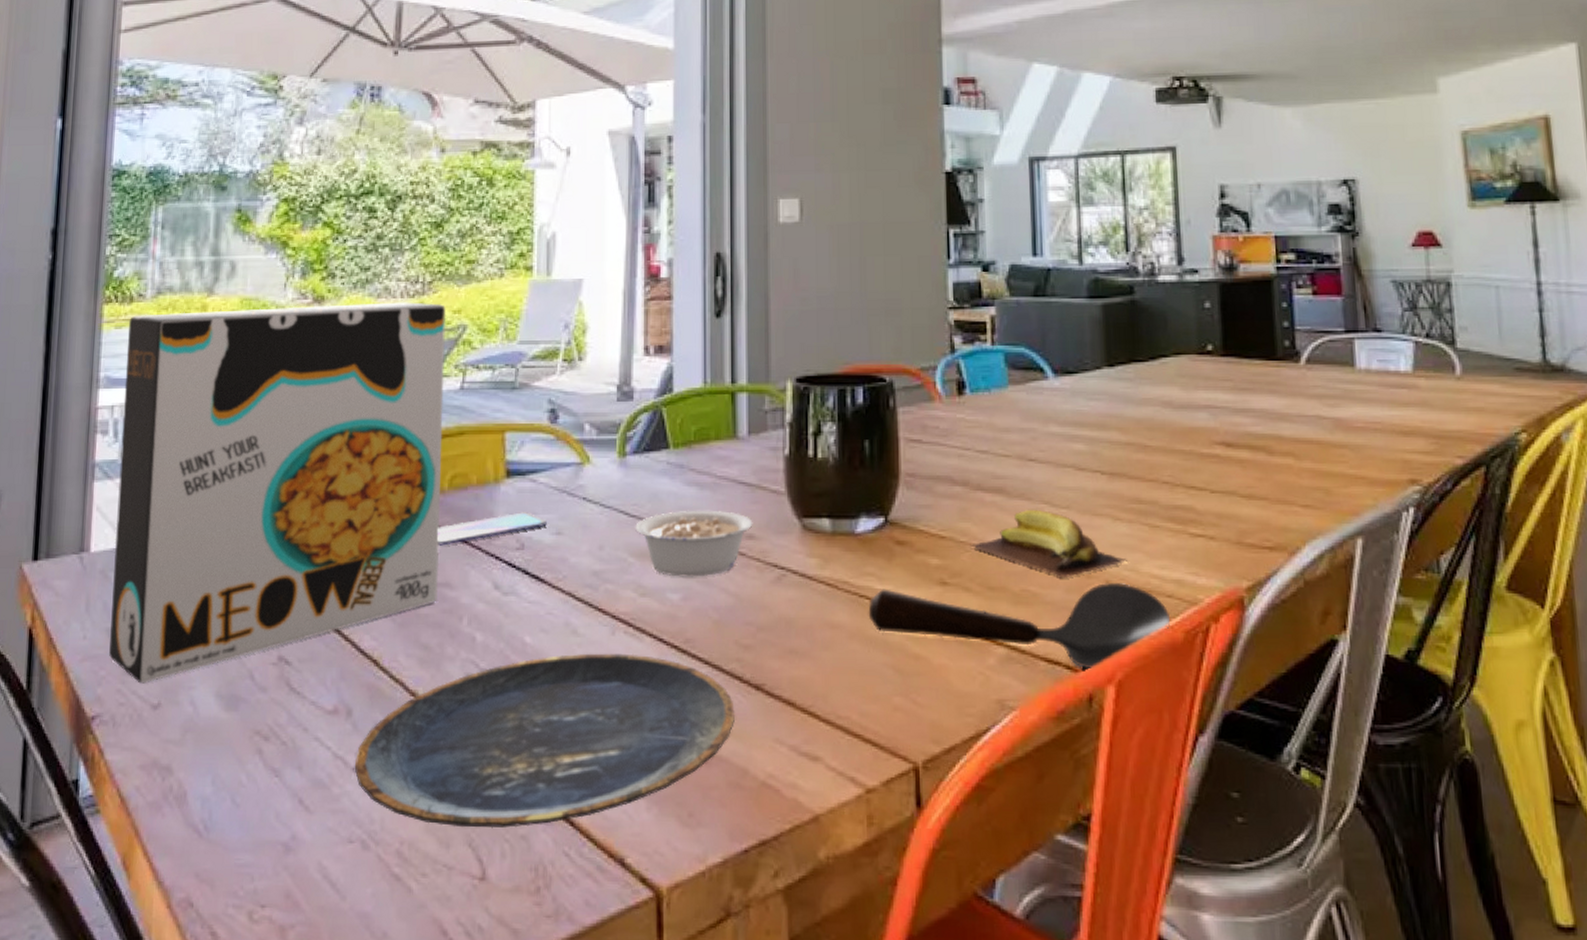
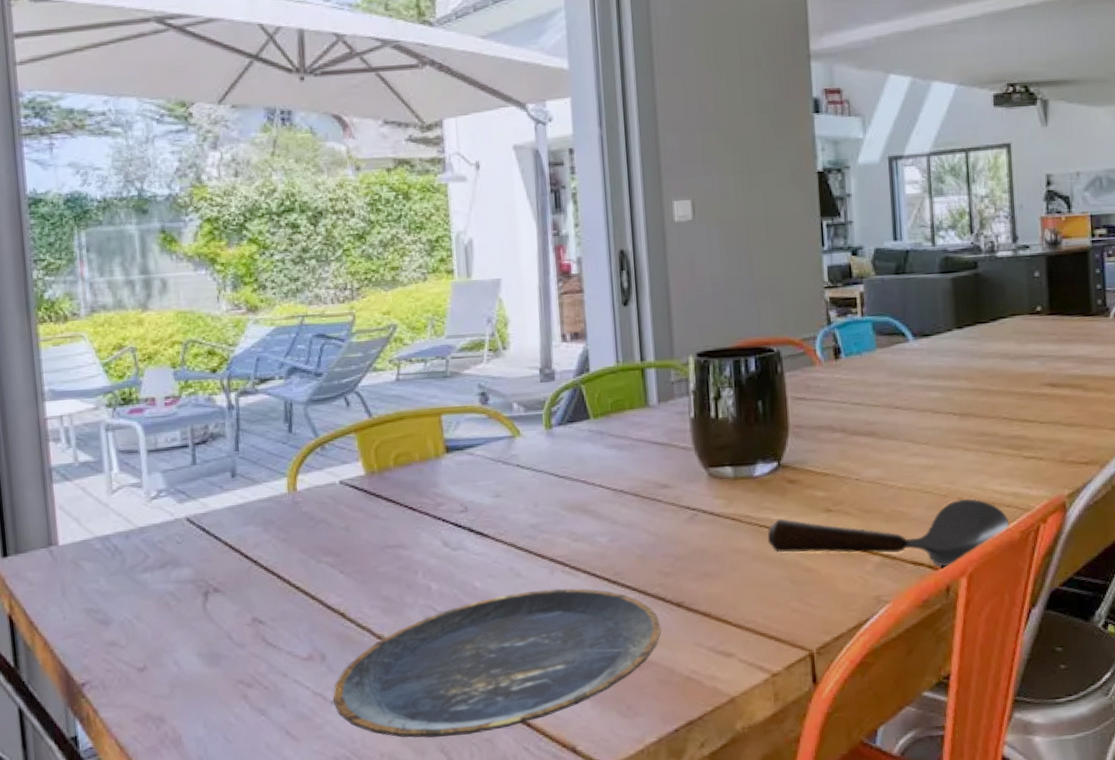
cereal box: present [109,302,447,684] -> none [66,307,394,652]
smartphone: present [437,512,547,546] -> none [388,480,486,514]
legume: present [635,510,753,577] -> none [565,467,667,524]
banana: present [970,509,1127,578] -> none [849,446,975,499]

